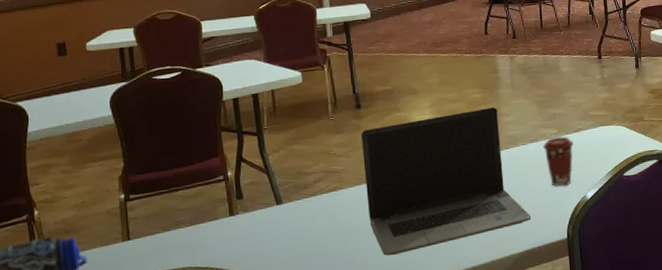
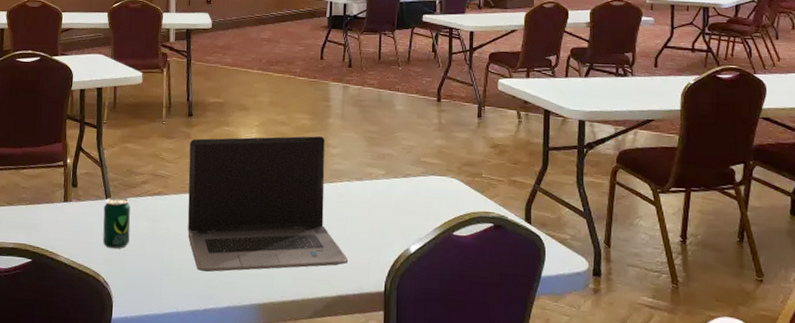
beverage can: none [275,199,308,253] -> present [102,196,131,249]
coffee cup: present [543,136,574,187] -> none [368,178,401,234]

